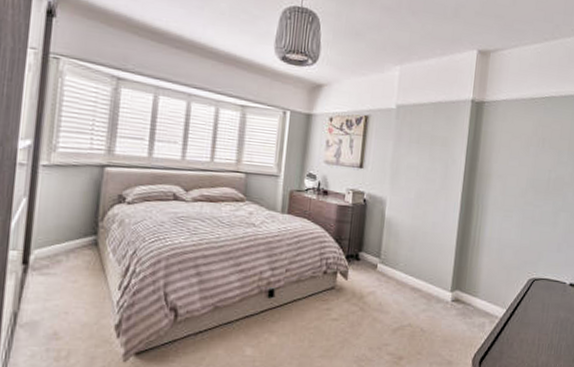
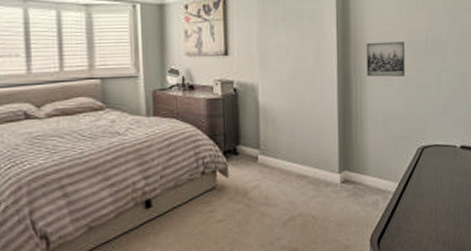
wall art: none [488,174,528,210] -> present [366,41,405,77]

